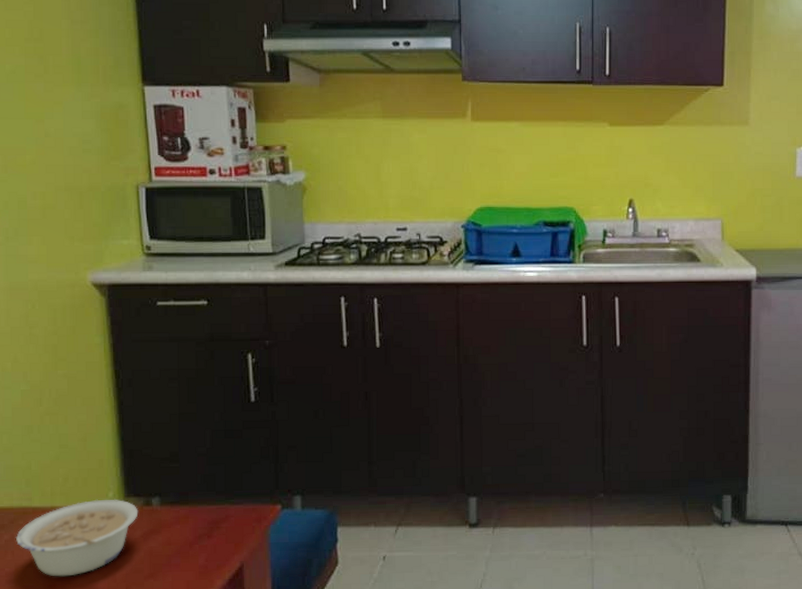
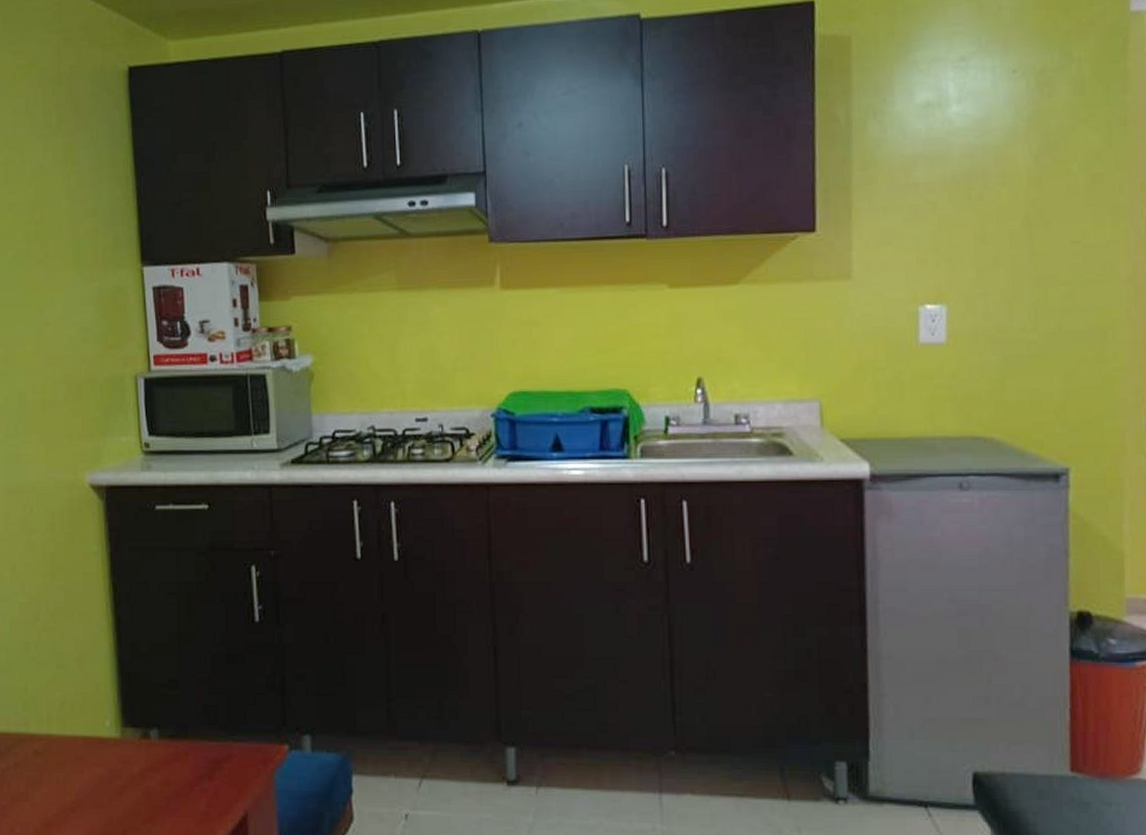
legume: present [15,499,139,577] -> none [11,728,136,815]

